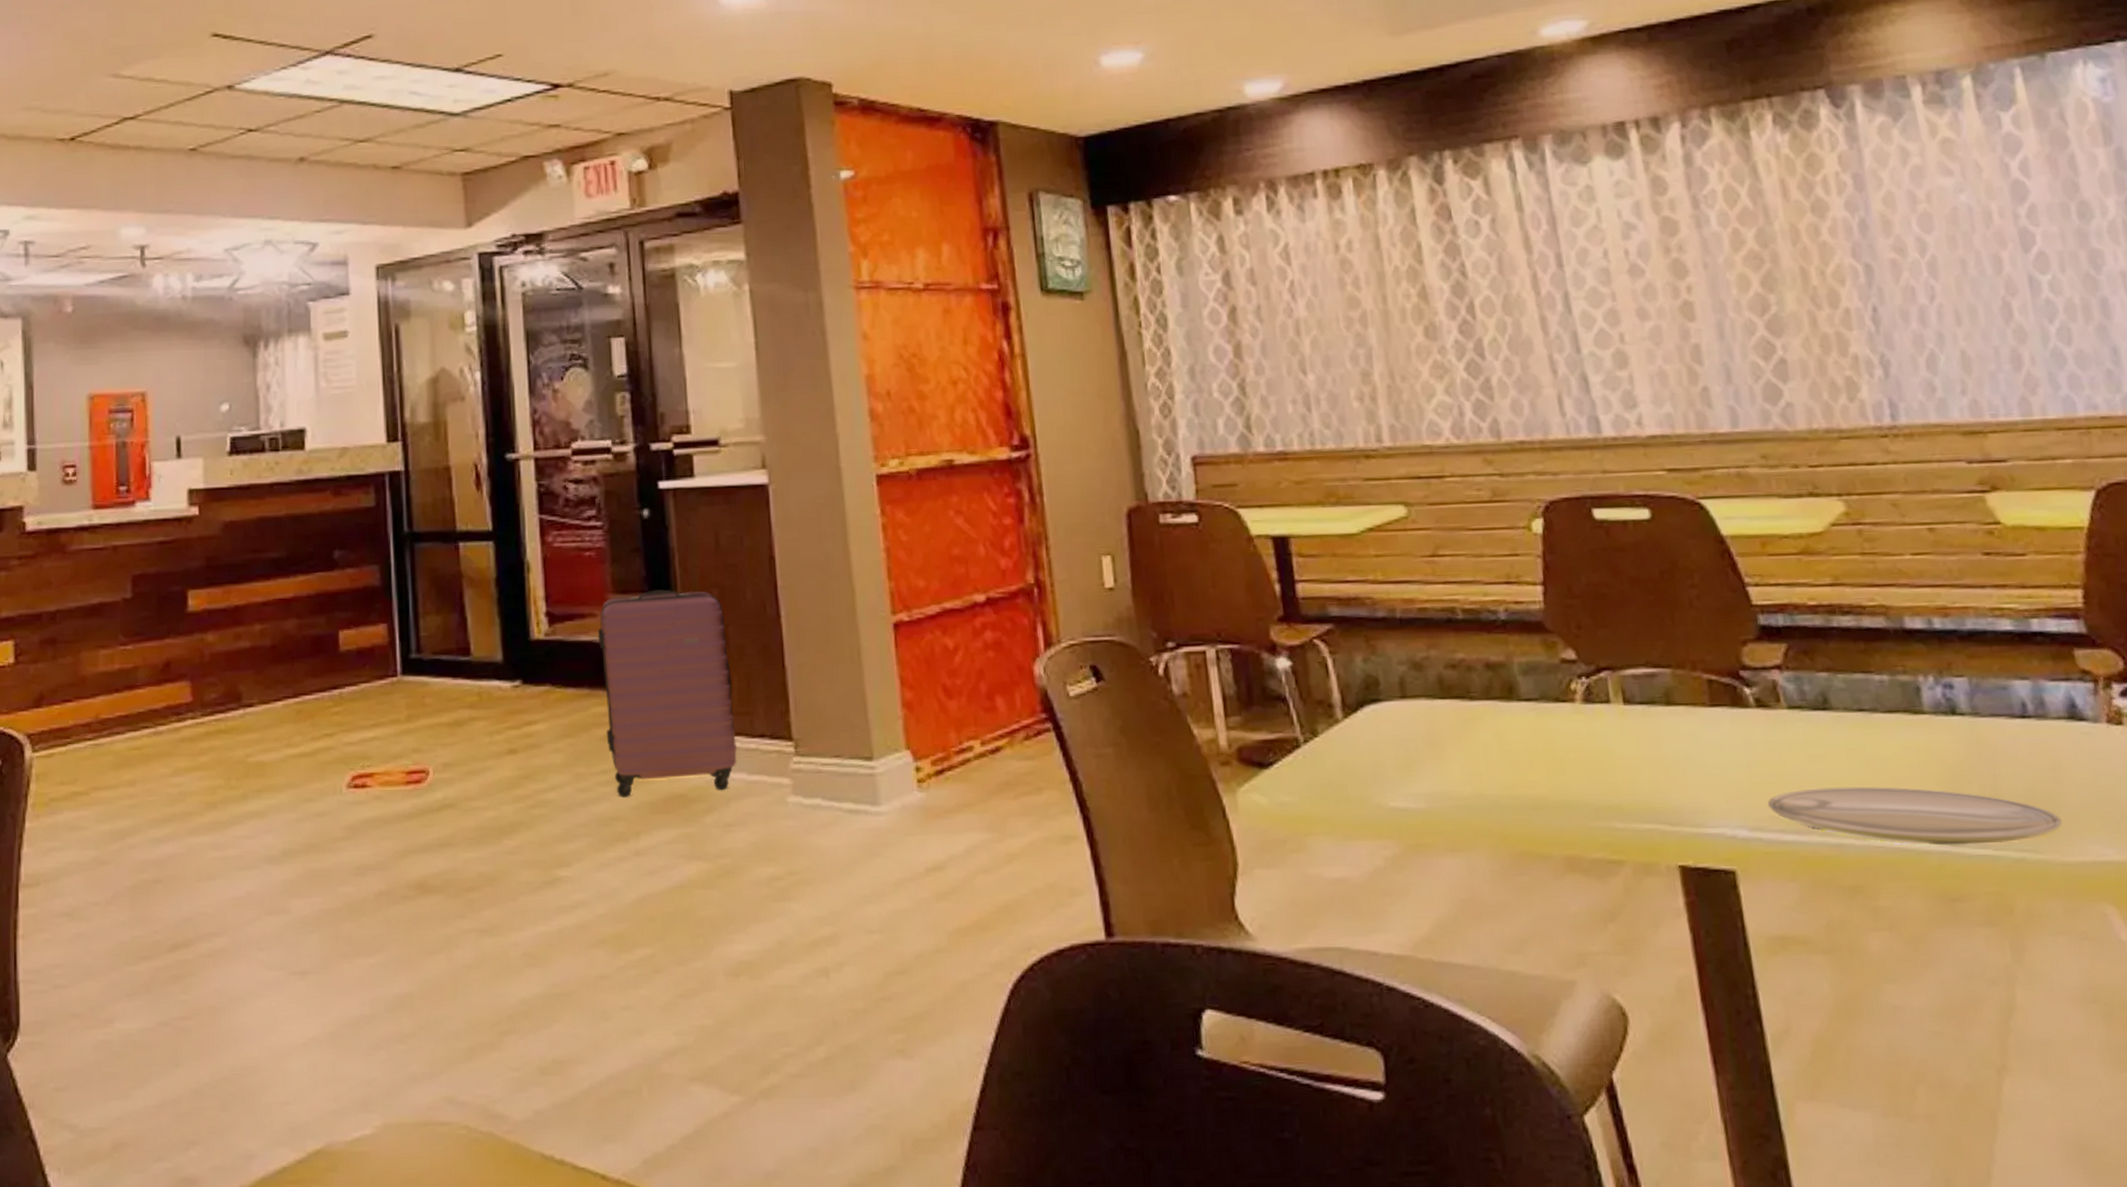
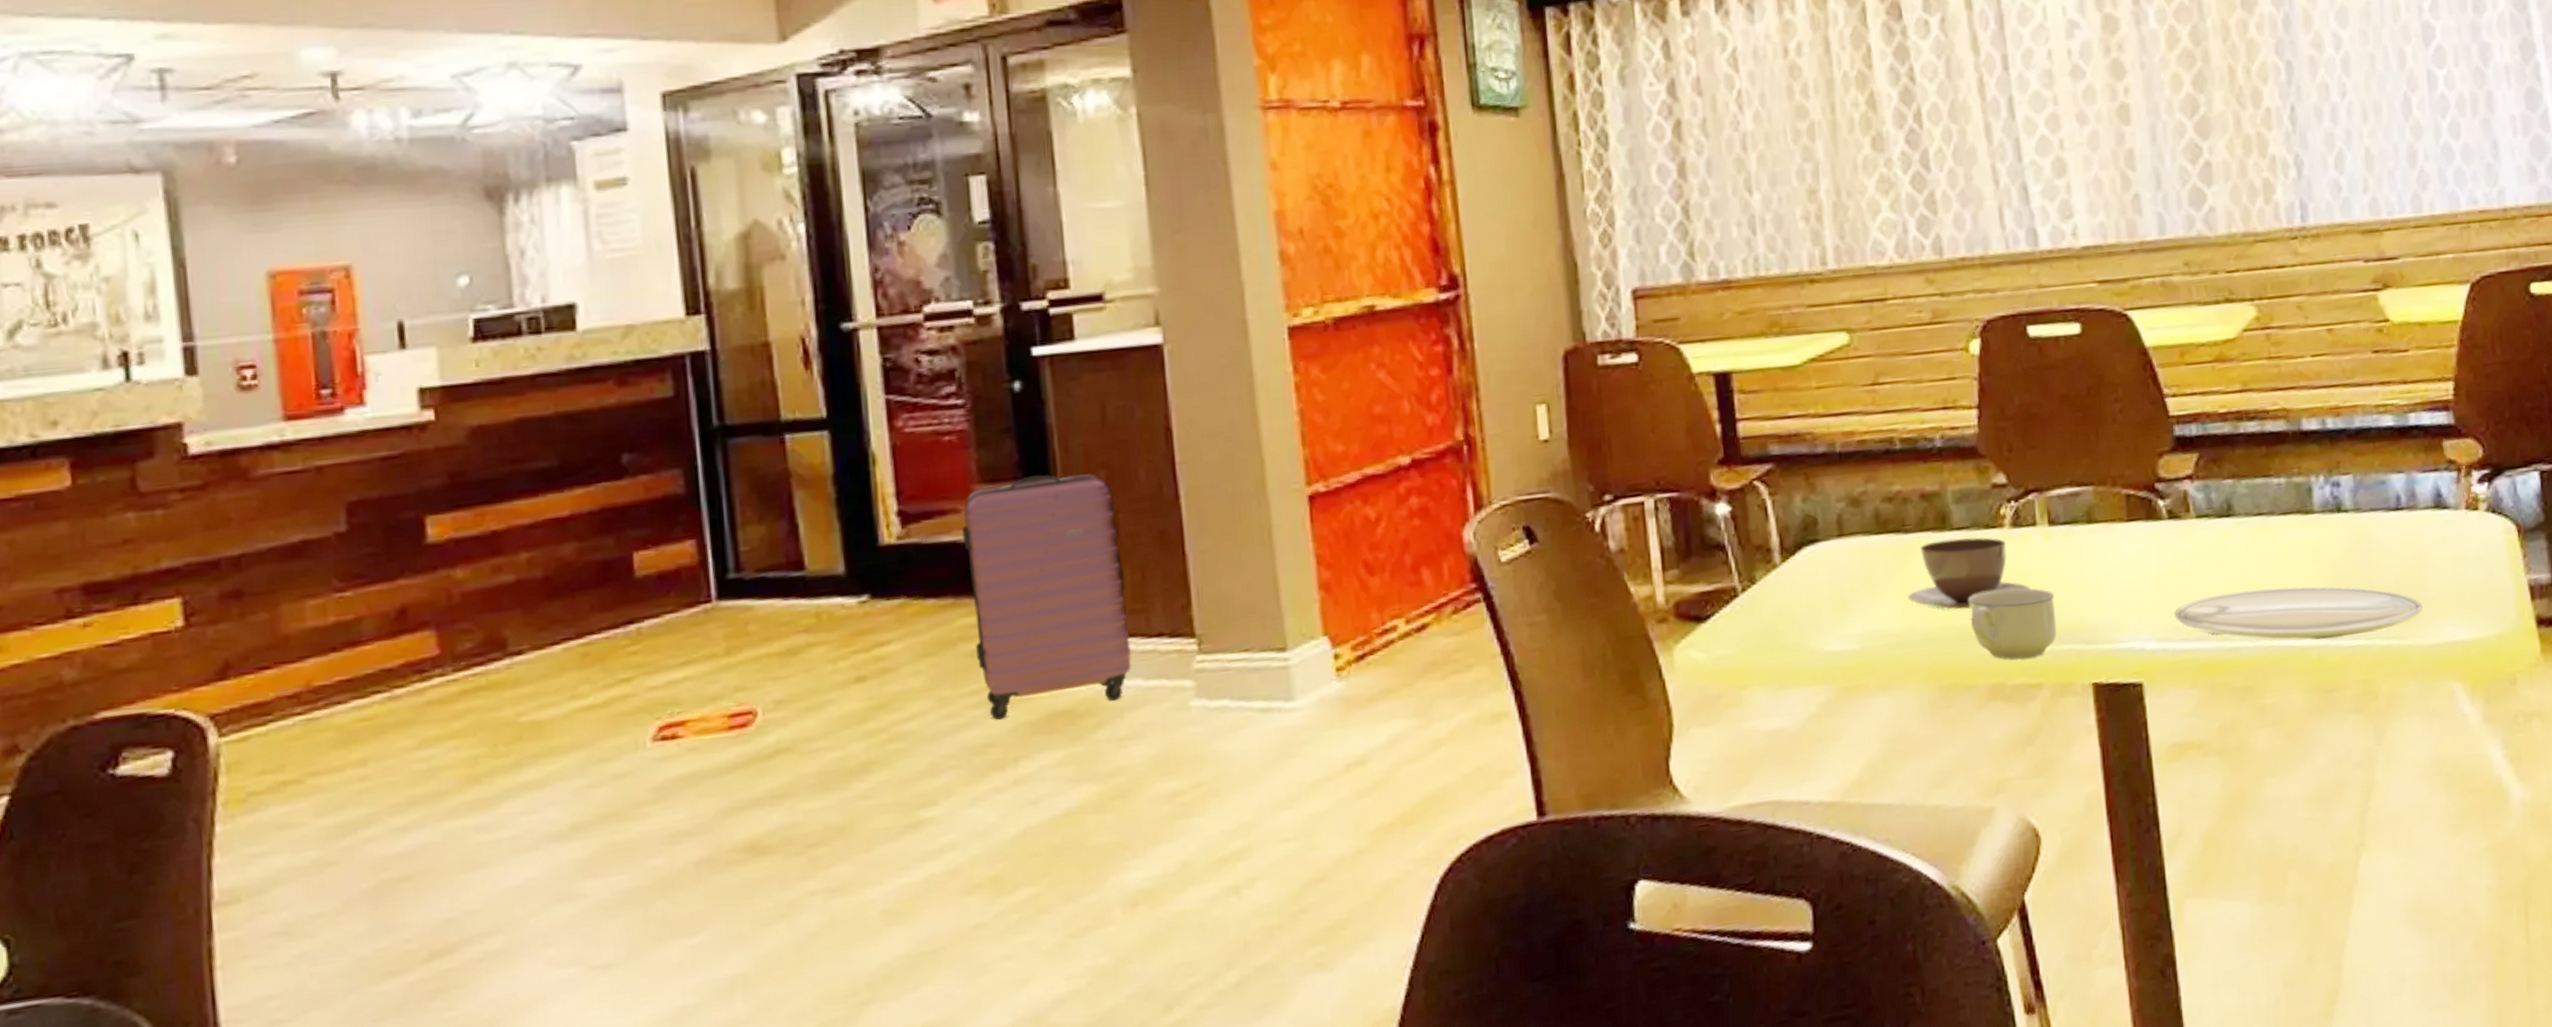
teacup: none [1475,709,1607,779] -> present [1908,536,2031,609]
cup: none [1539,763,1638,833] -> present [1968,588,2057,659]

